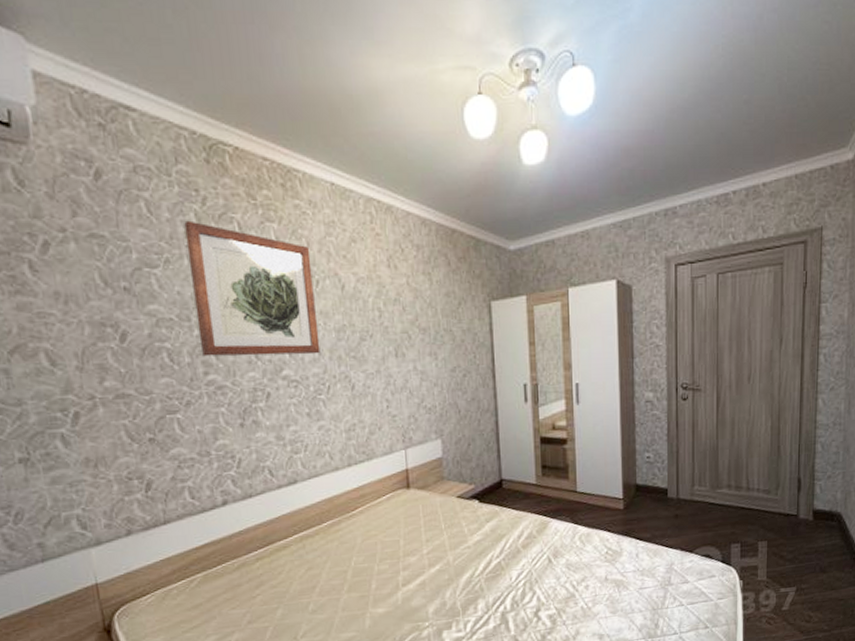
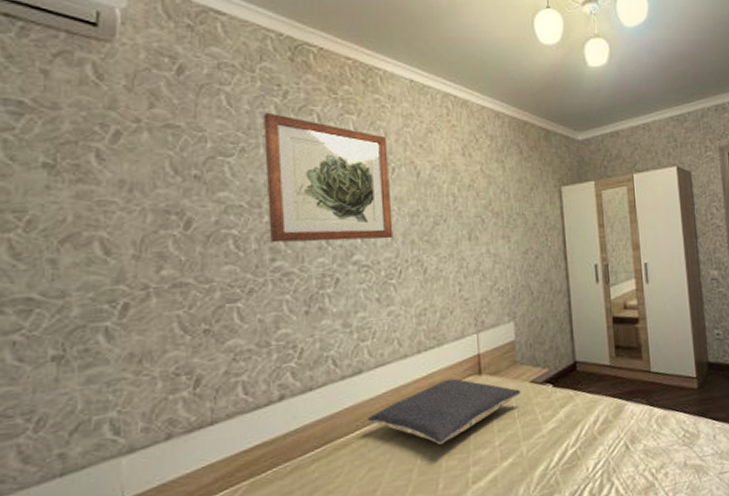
pillow: none [303,491,448,550] -> present [366,378,522,444]

